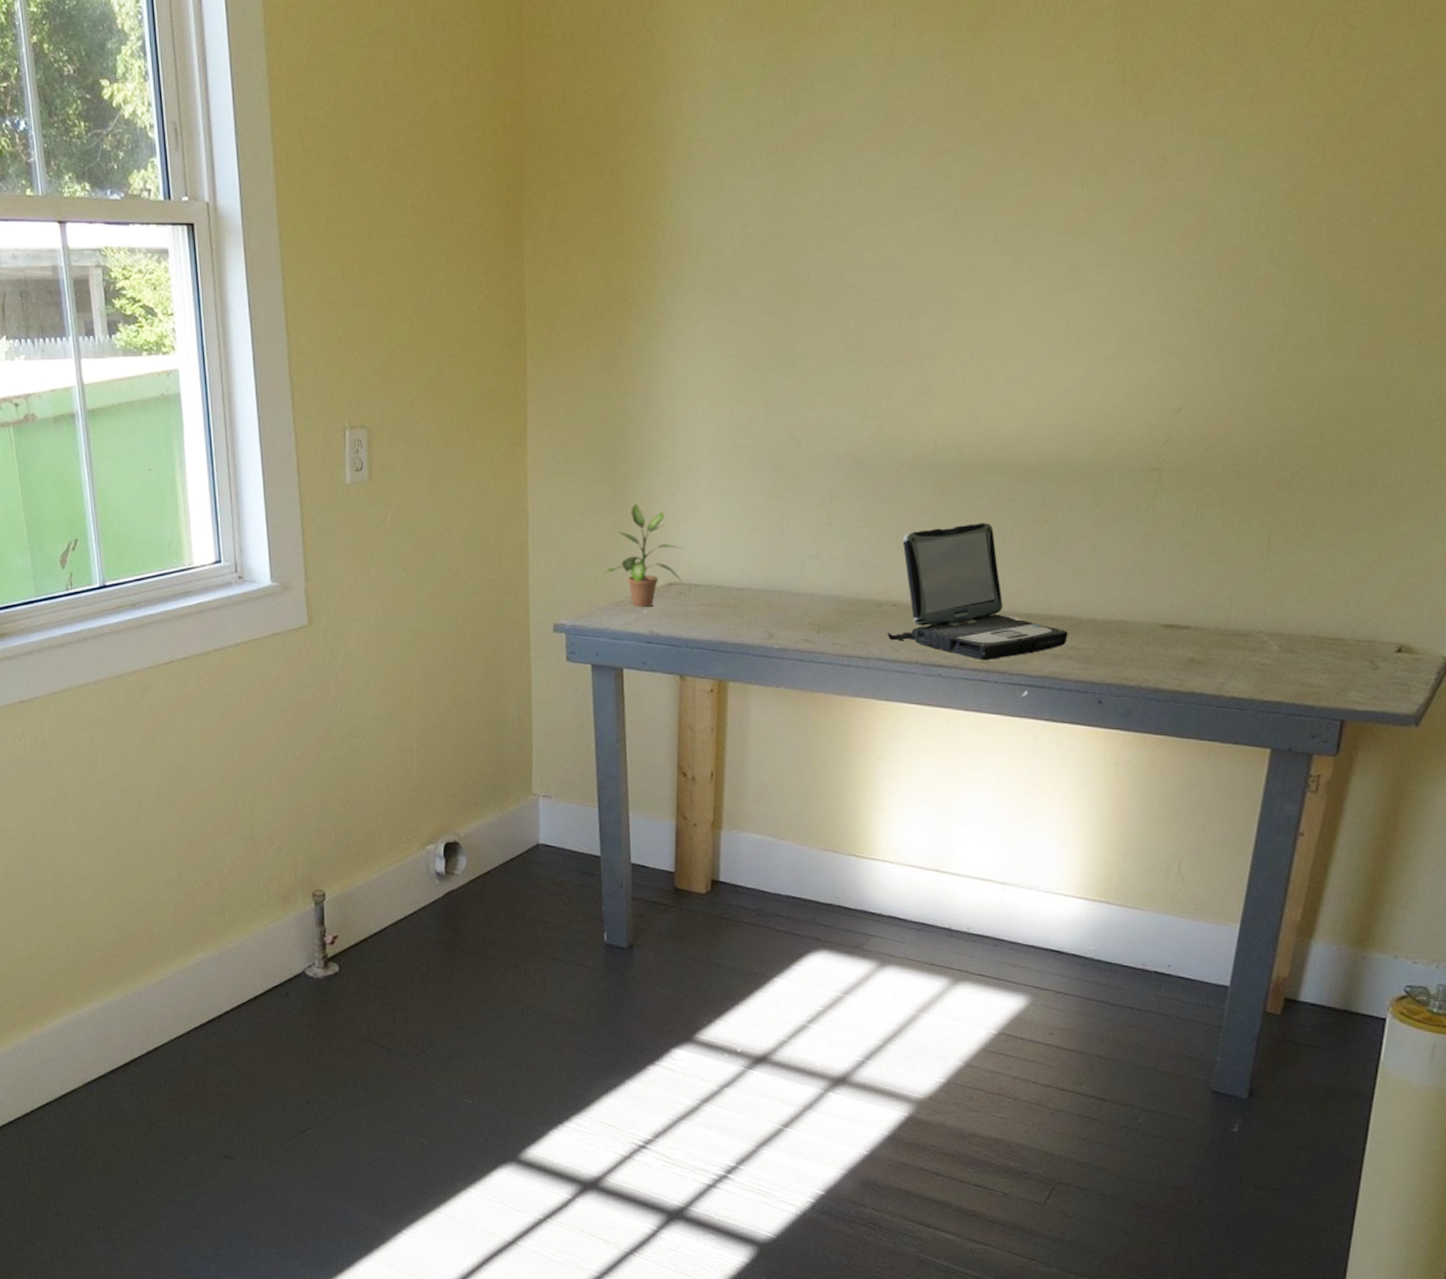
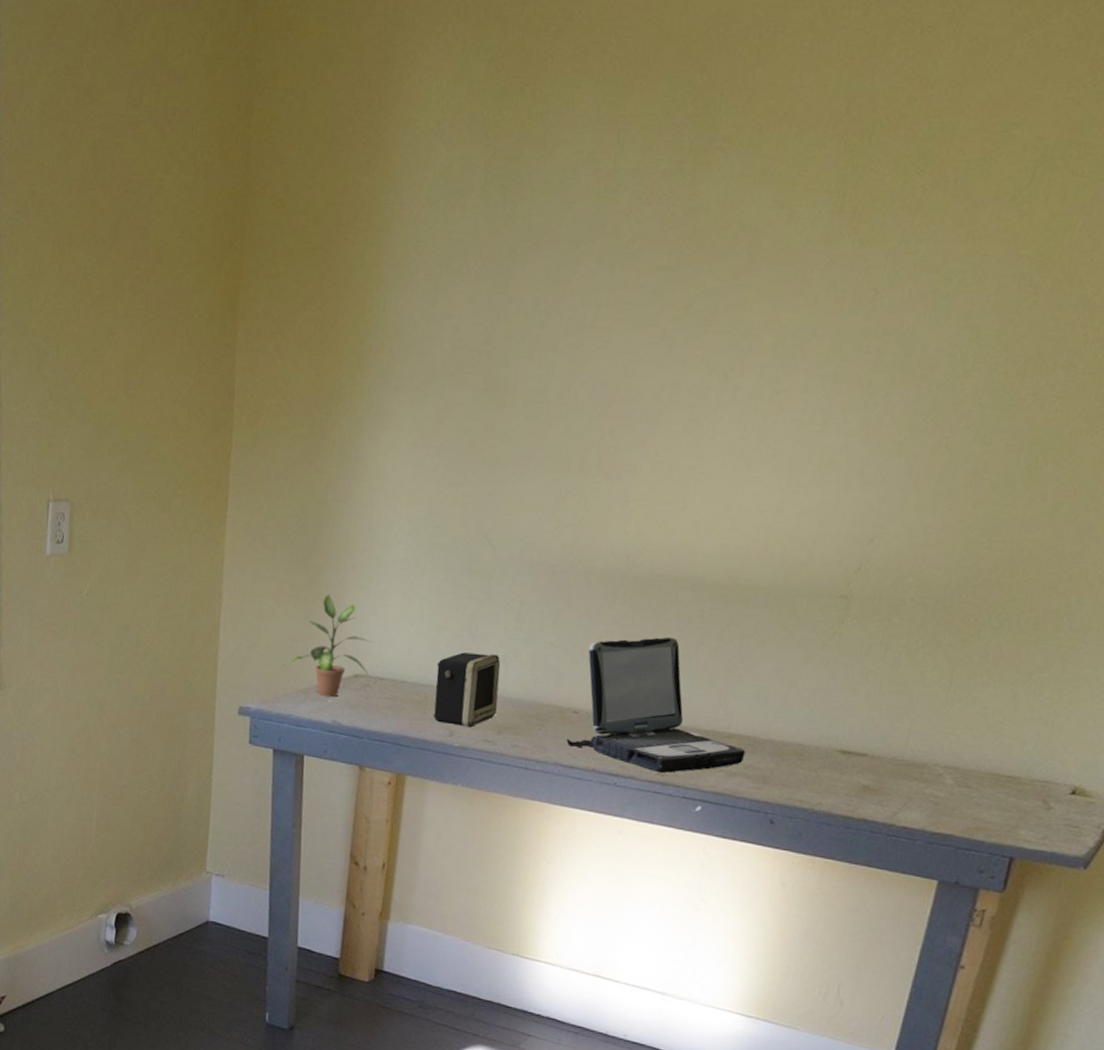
speaker: none [750,553,815,629] -> present [433,652,501,728]

